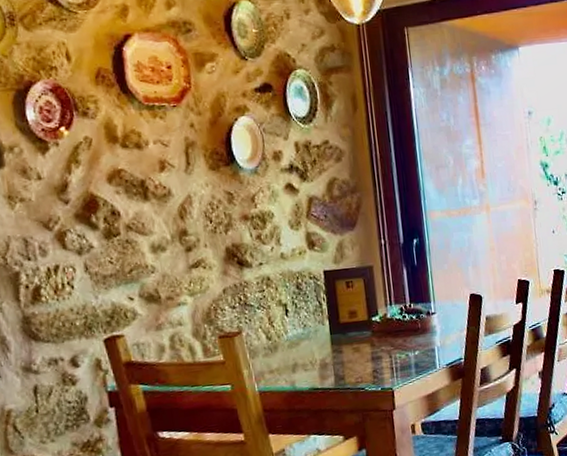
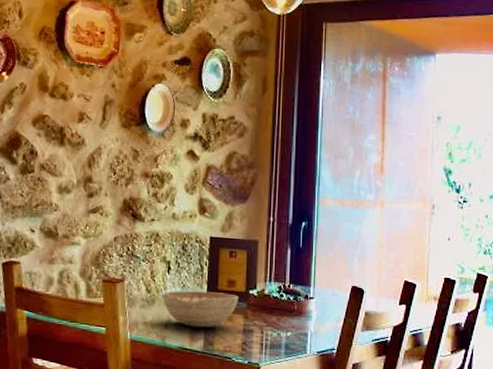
decorative bowl: none [284,325,362,366] -> present [162,290,238,328]

